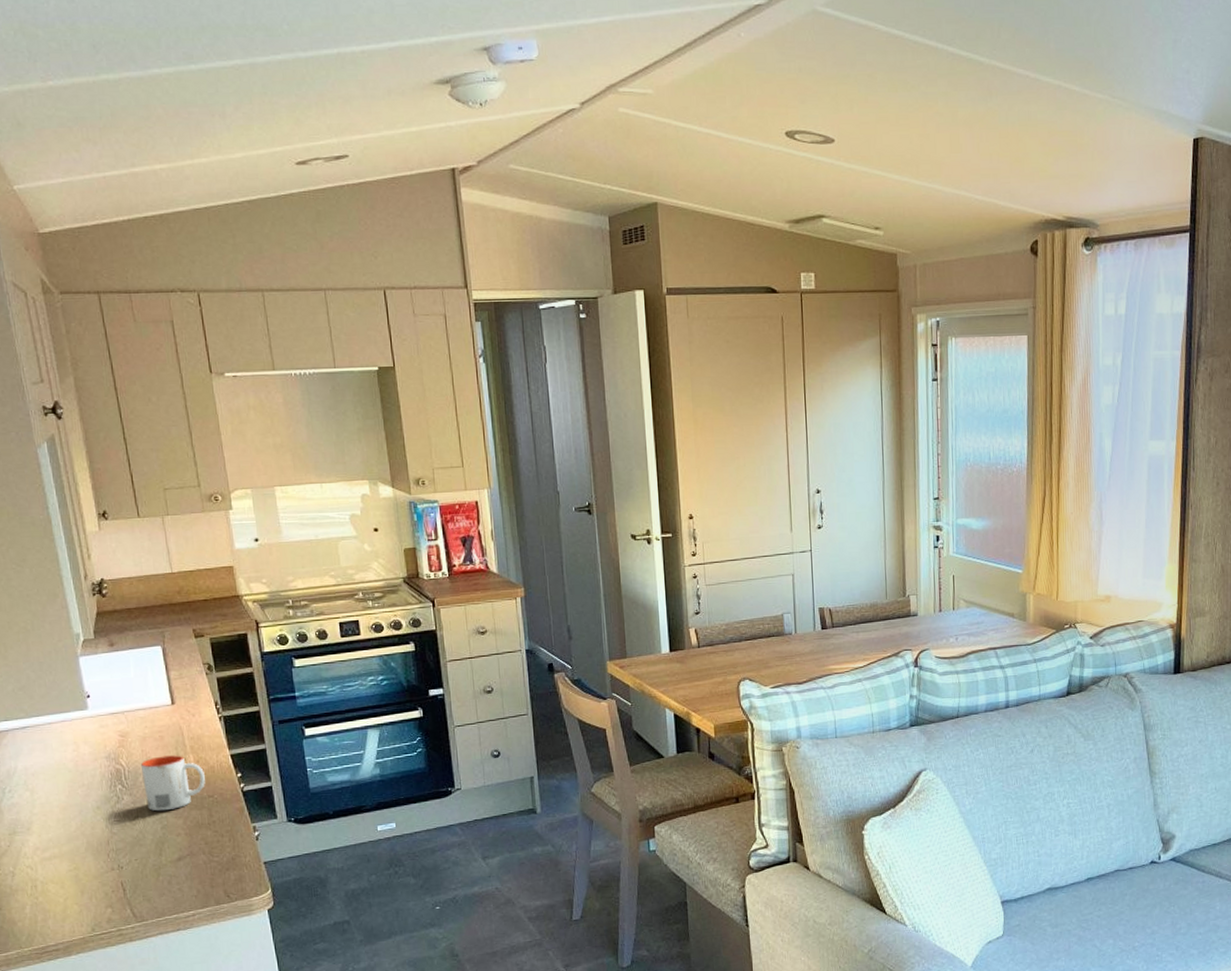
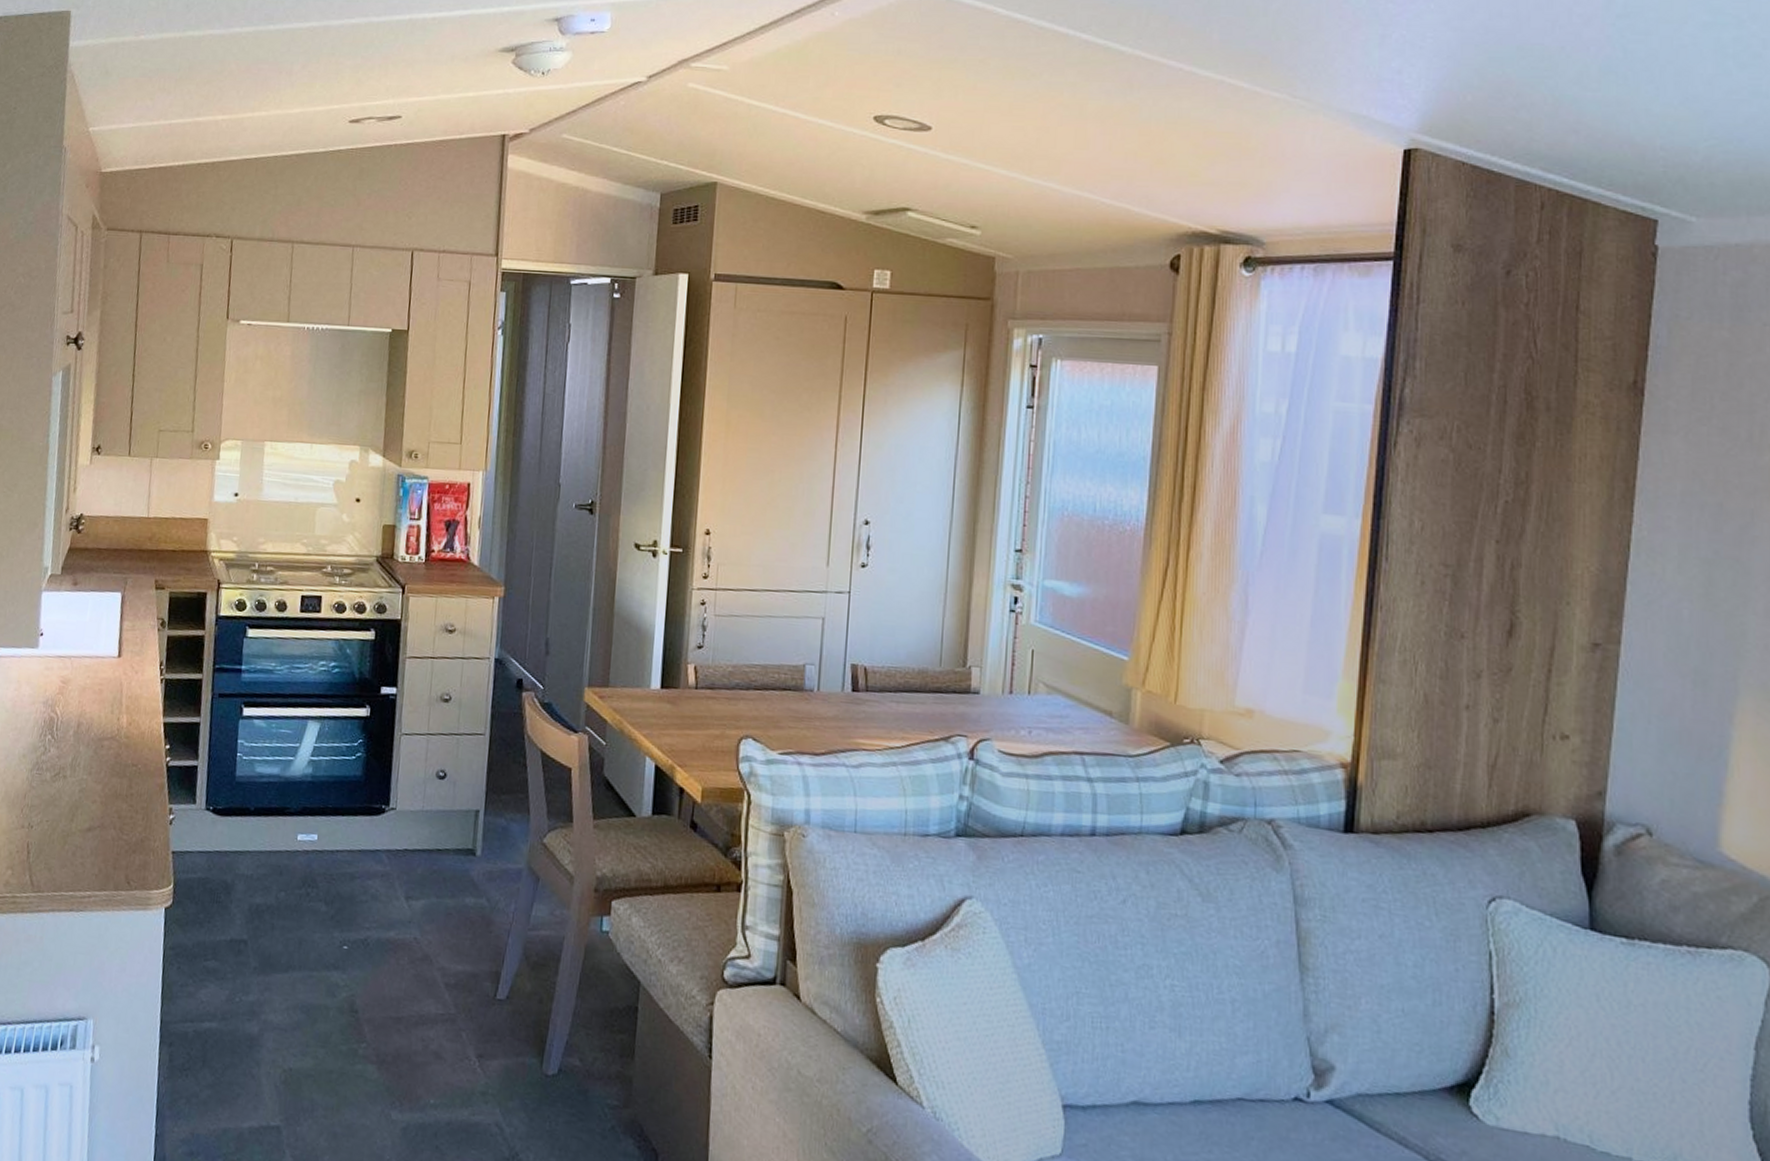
mug: present [140,755,205,811] -> none [71,711,134,773]

